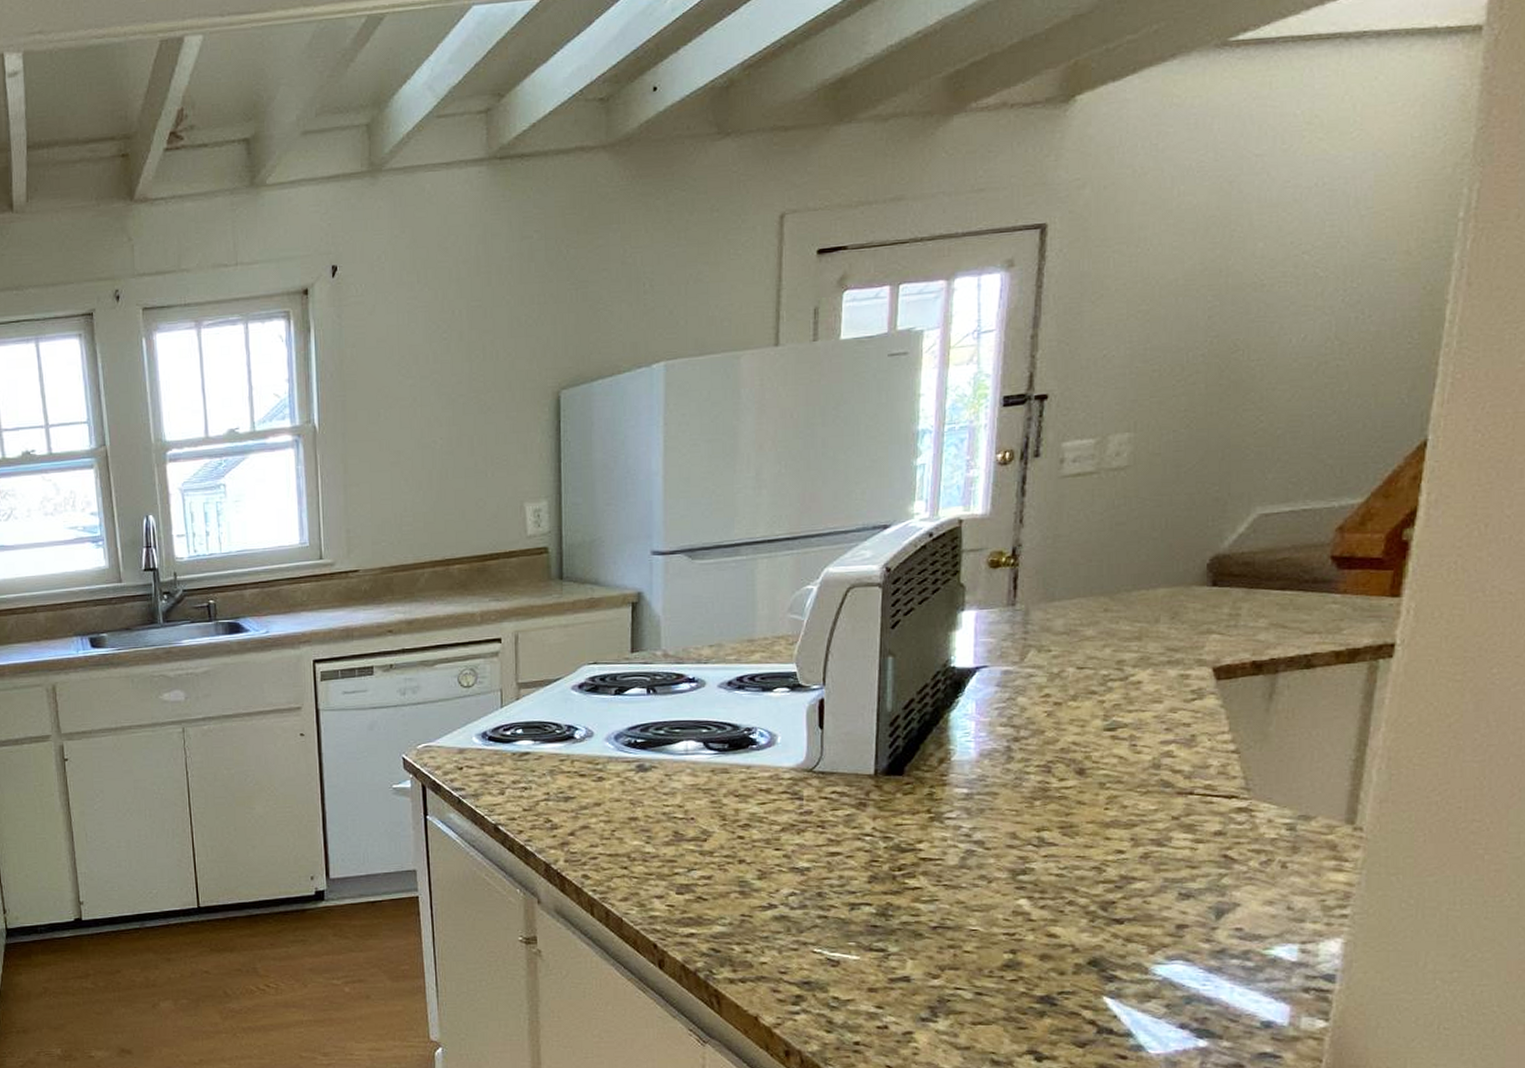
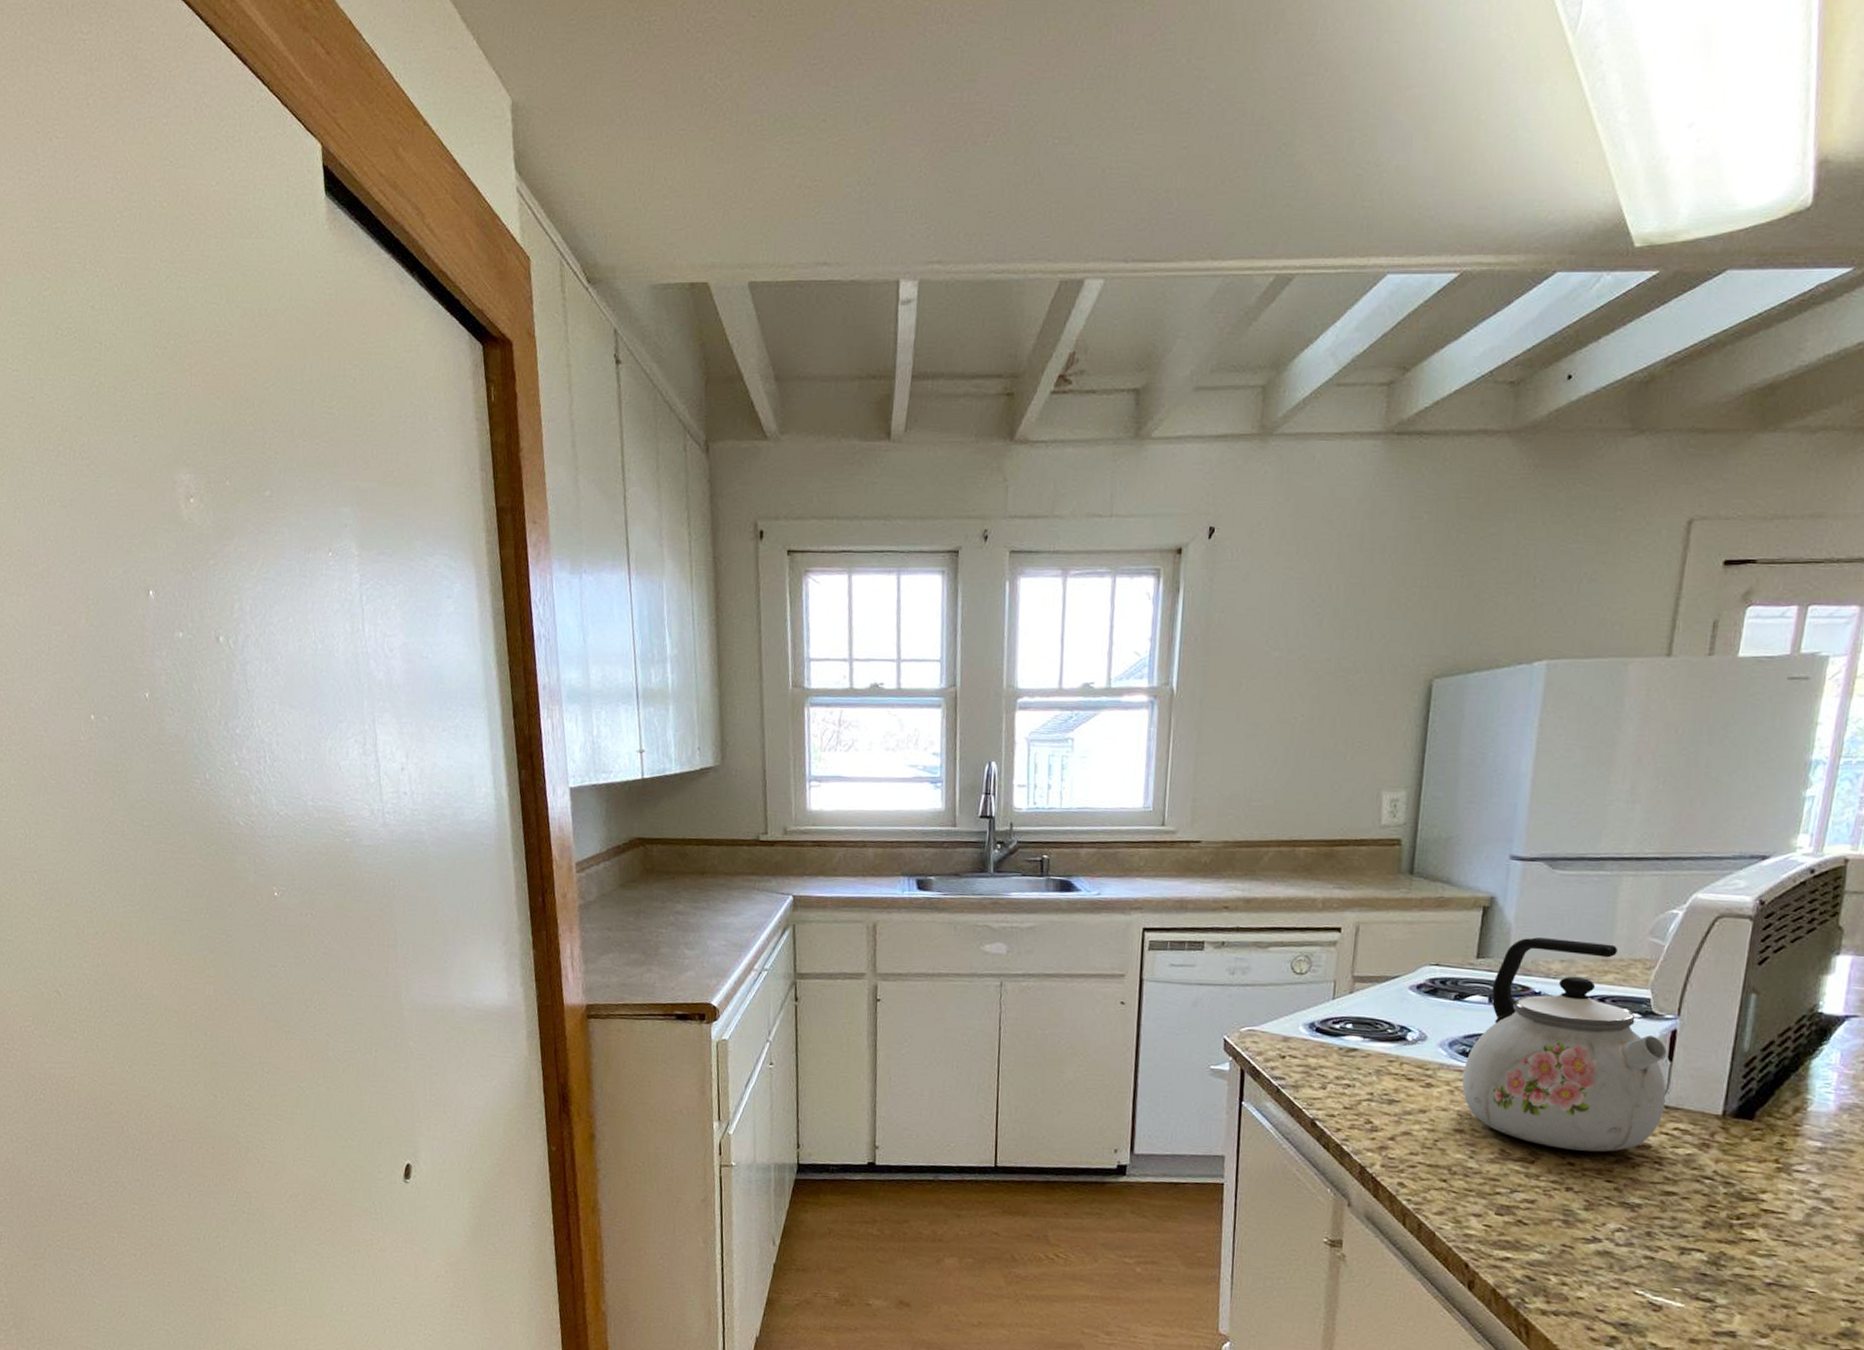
kettle: none [630,625,821,824] -> present [1462,937,1668,1152]

